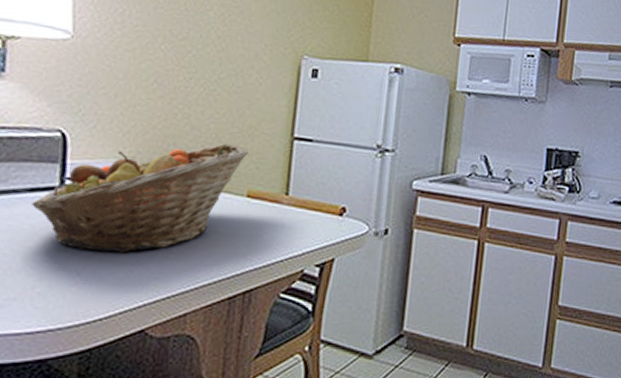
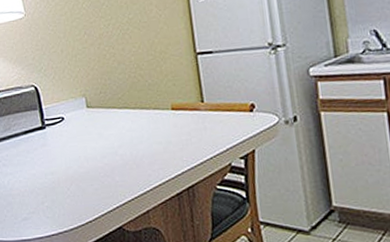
fruit basket: present [32,143,249,254] -> none [28,69,165,171]

